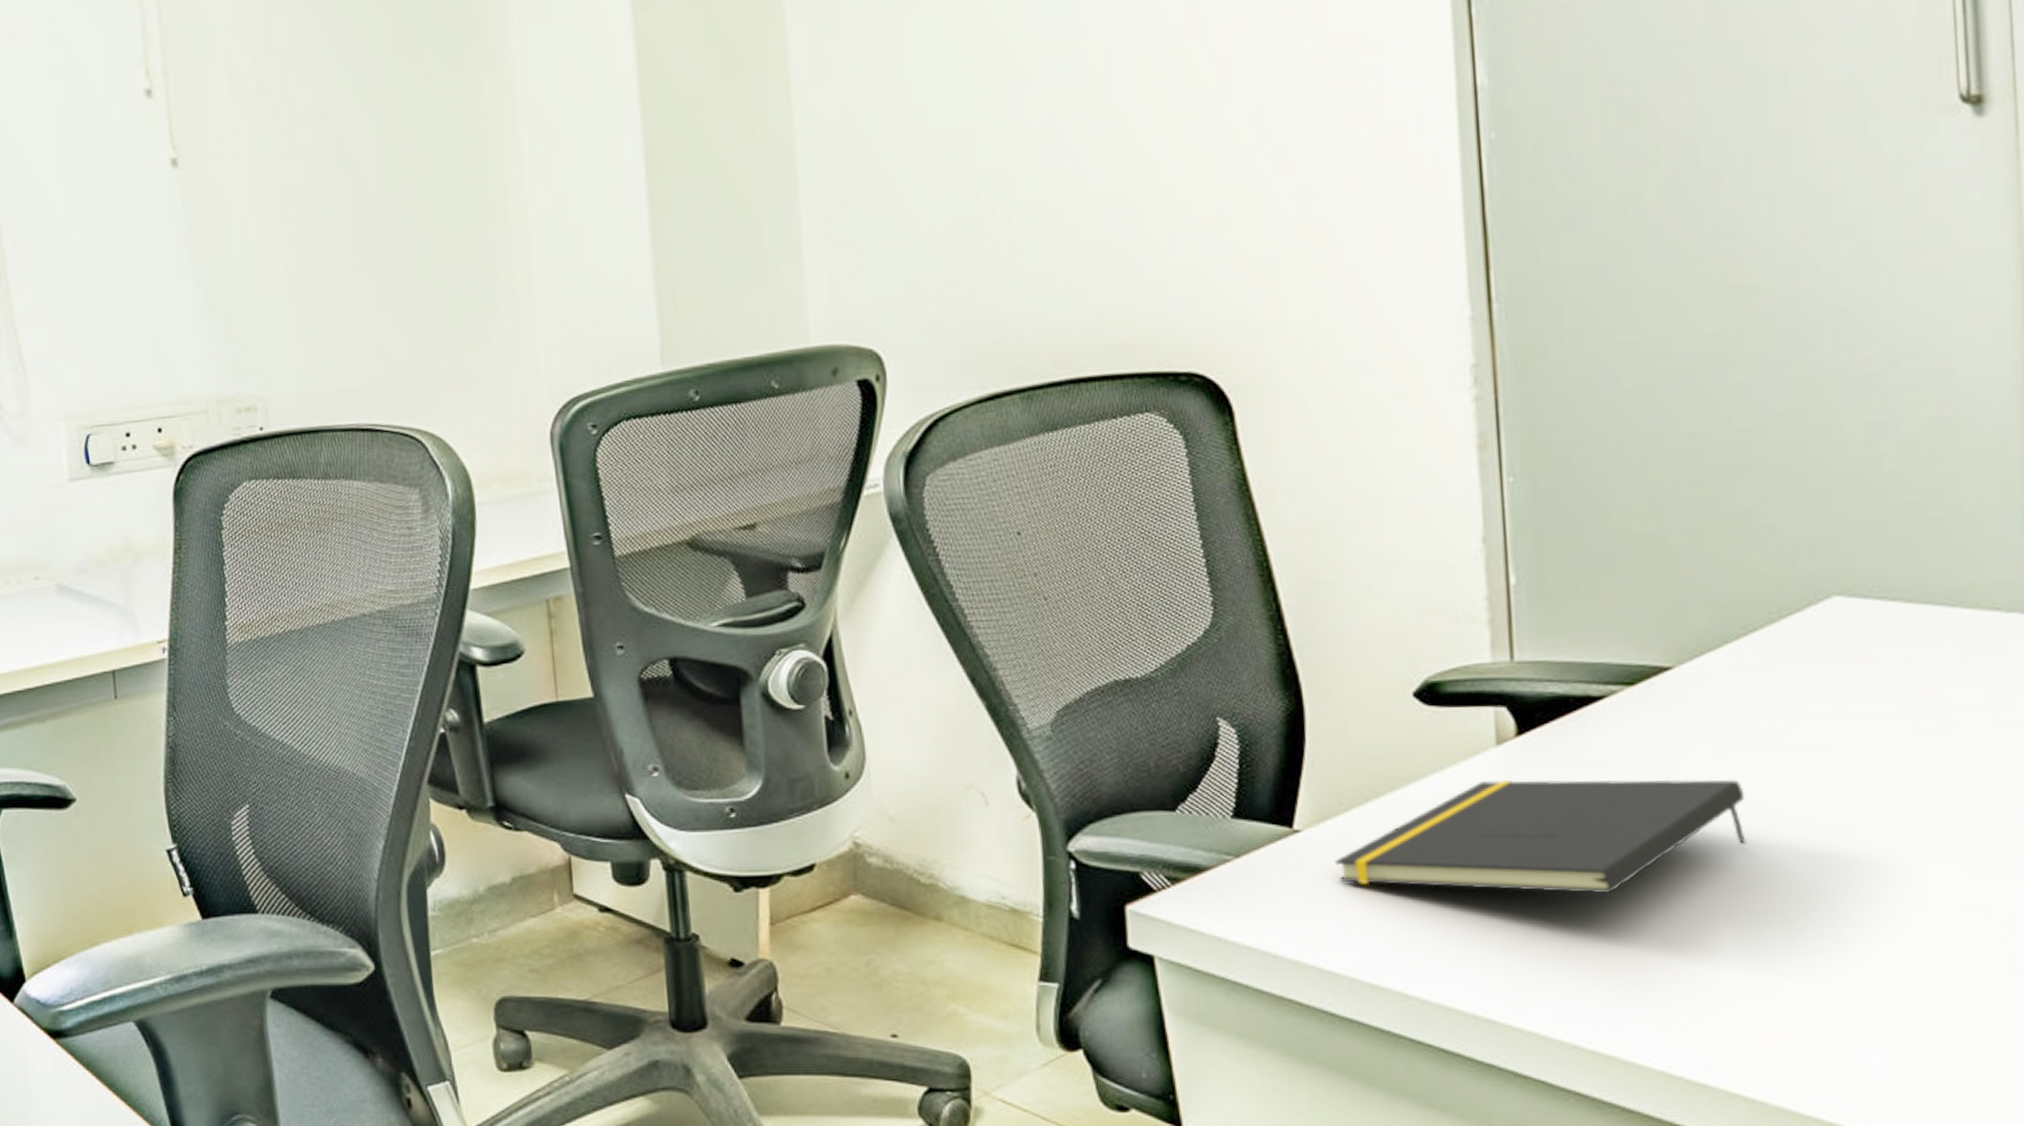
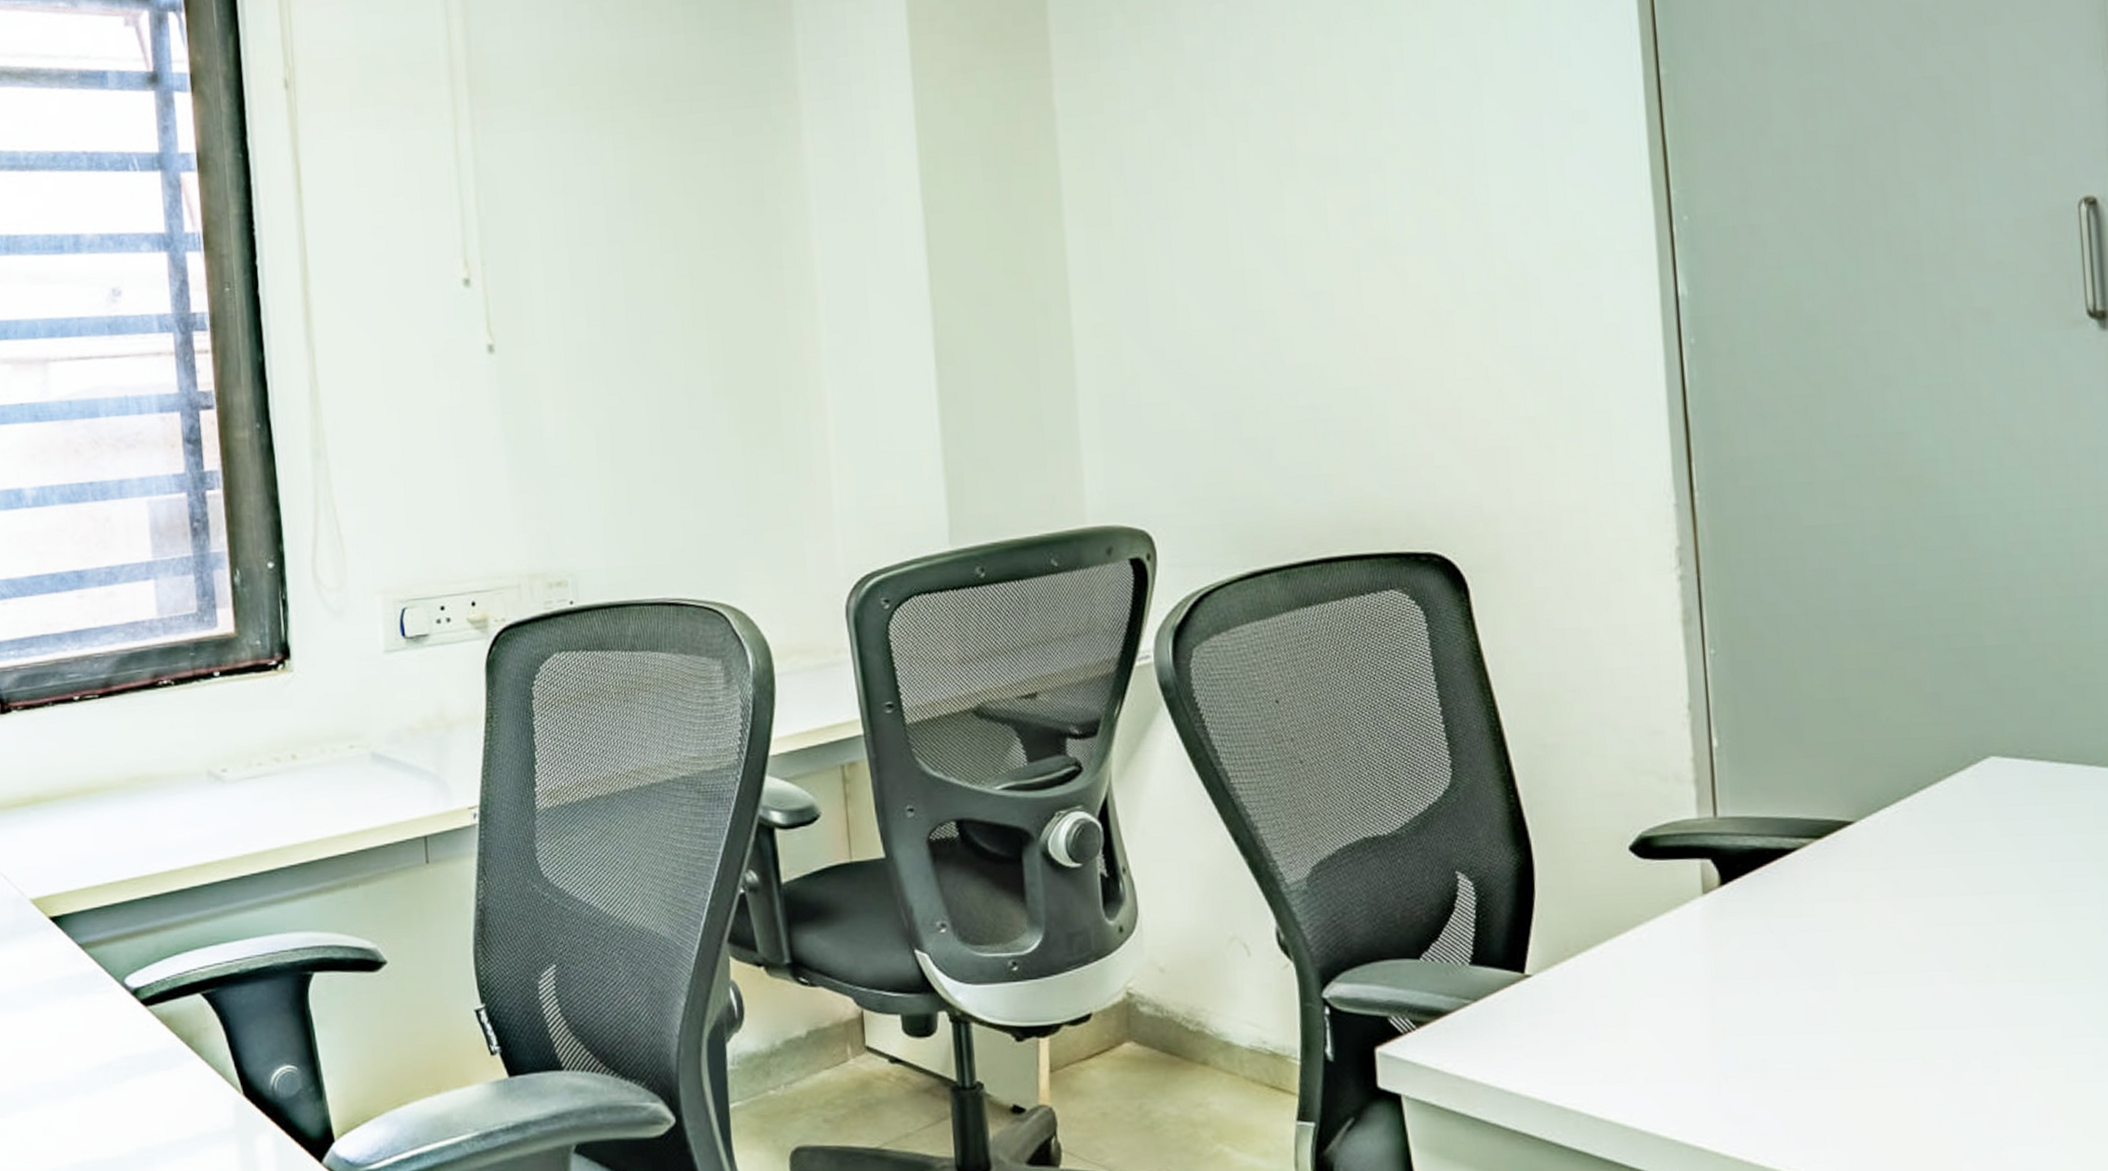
notepad: present [1335,778,1747,894] -> none [1562,922,1920,1030]

